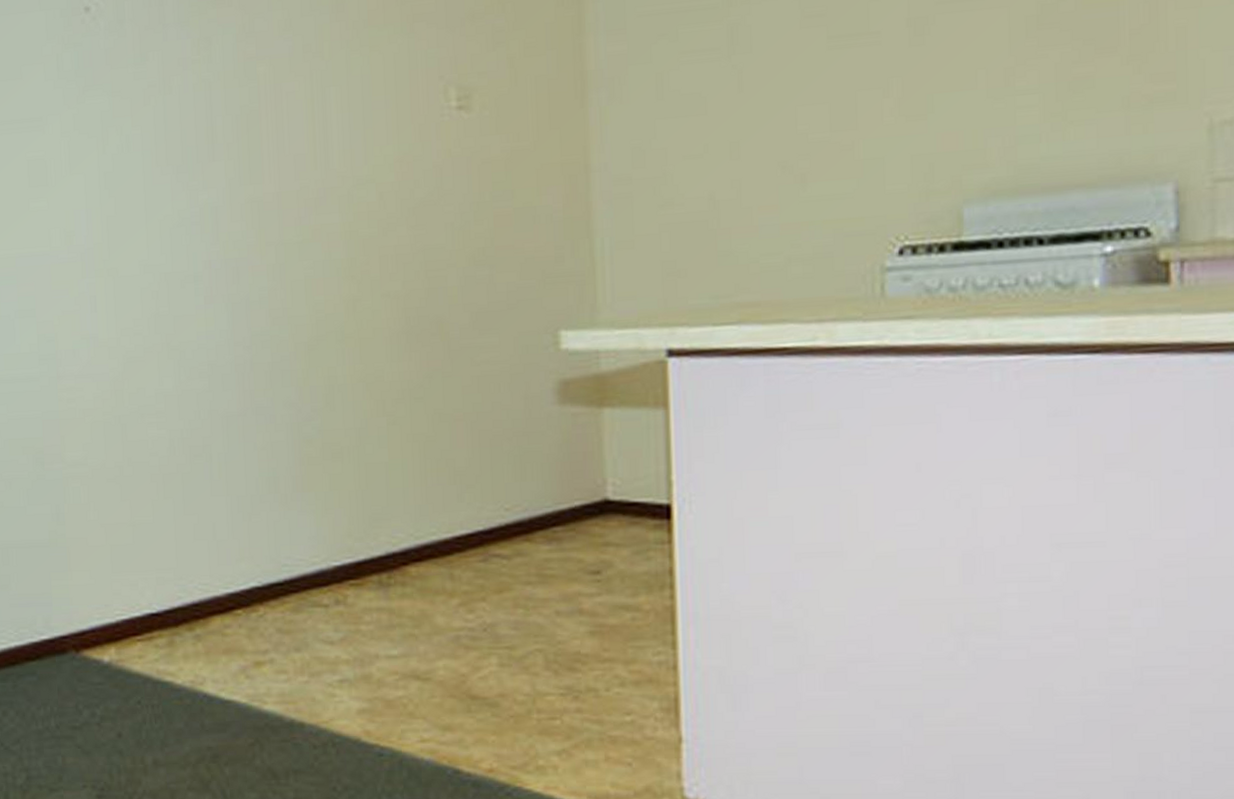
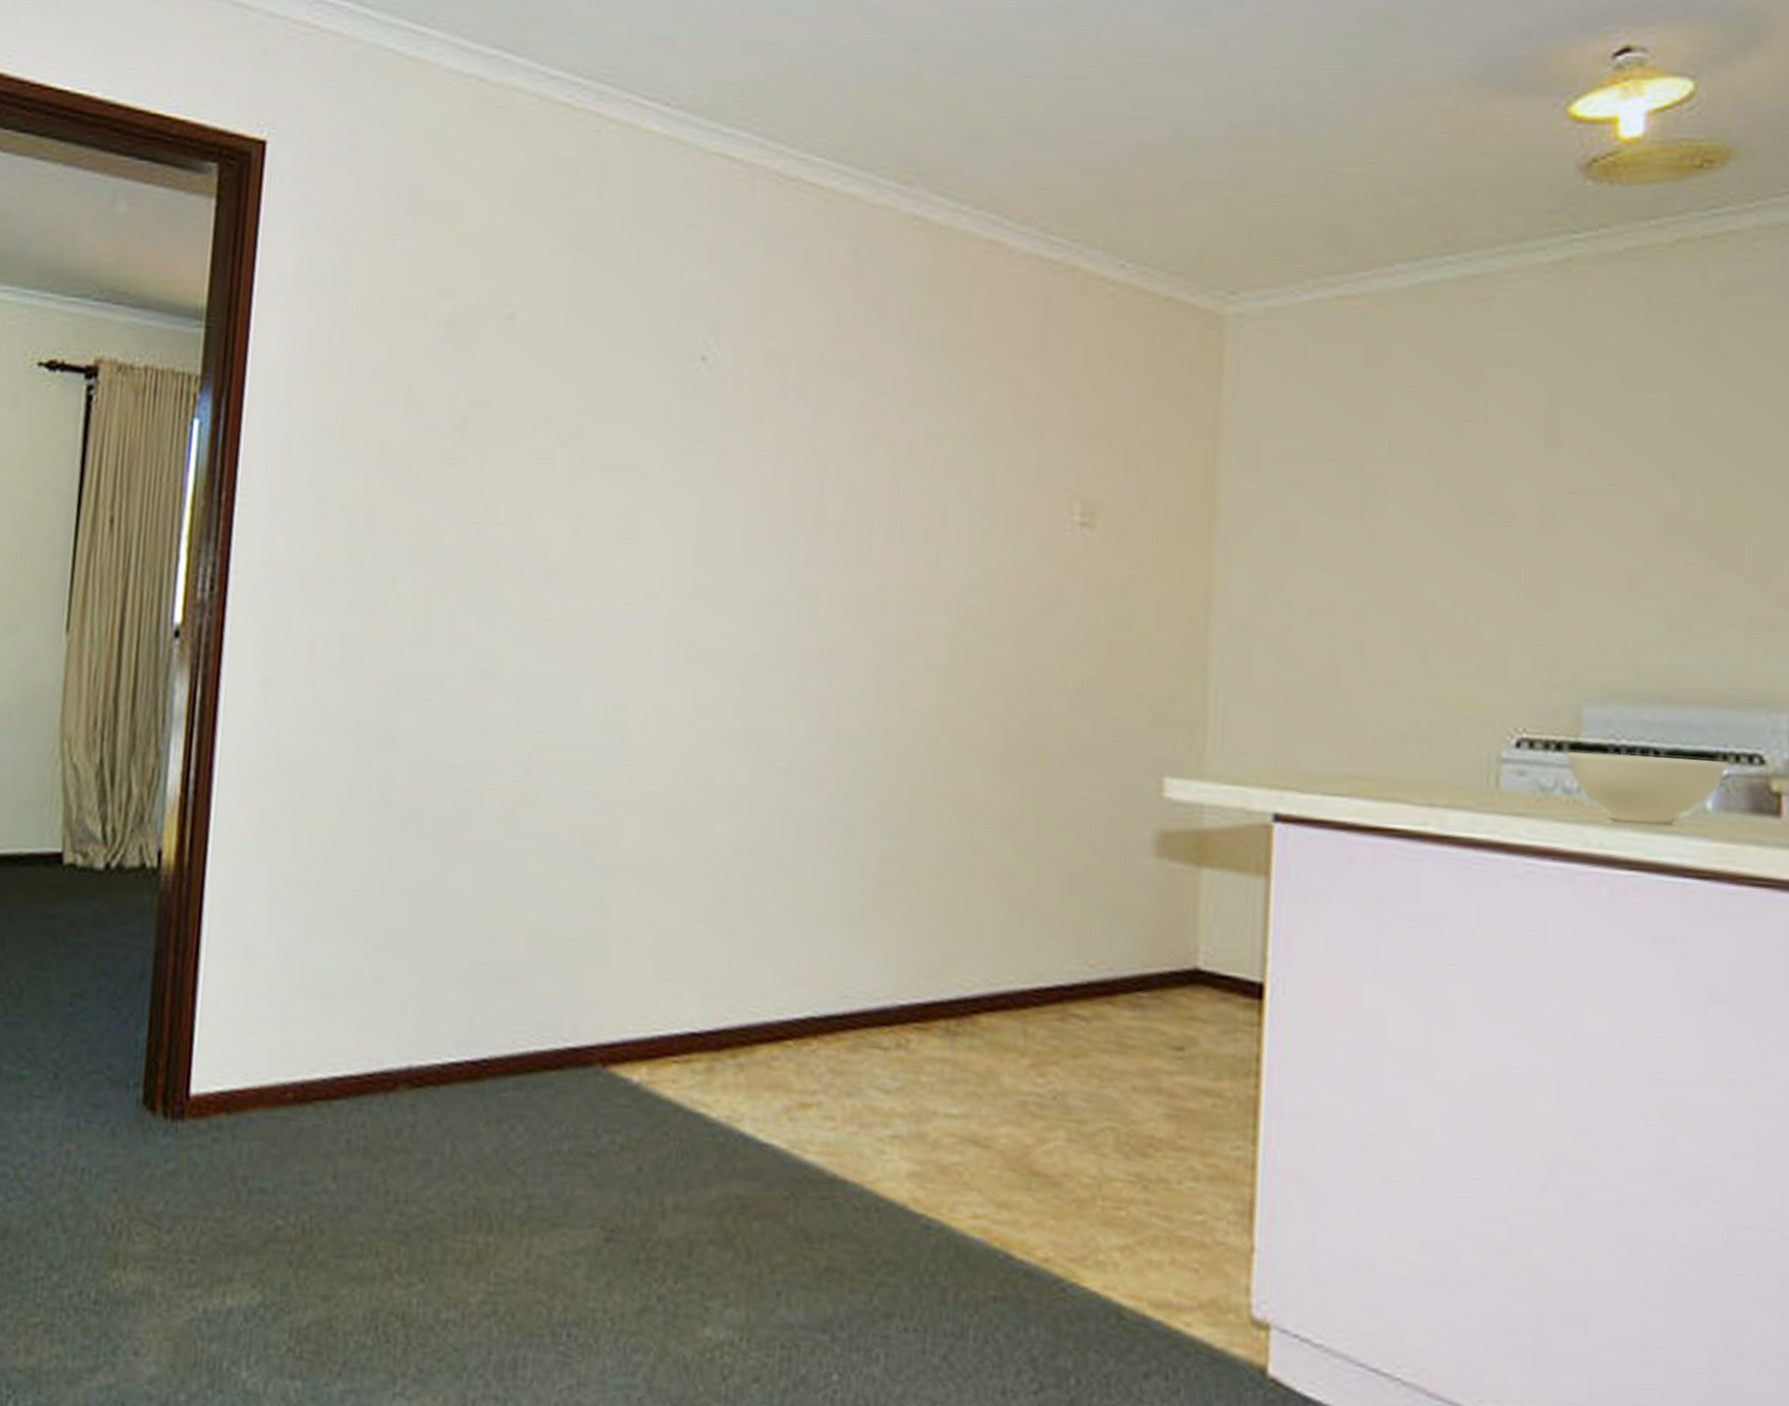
bowl: none [949,238,1115,312] -> present [1566,751,1729,825]

